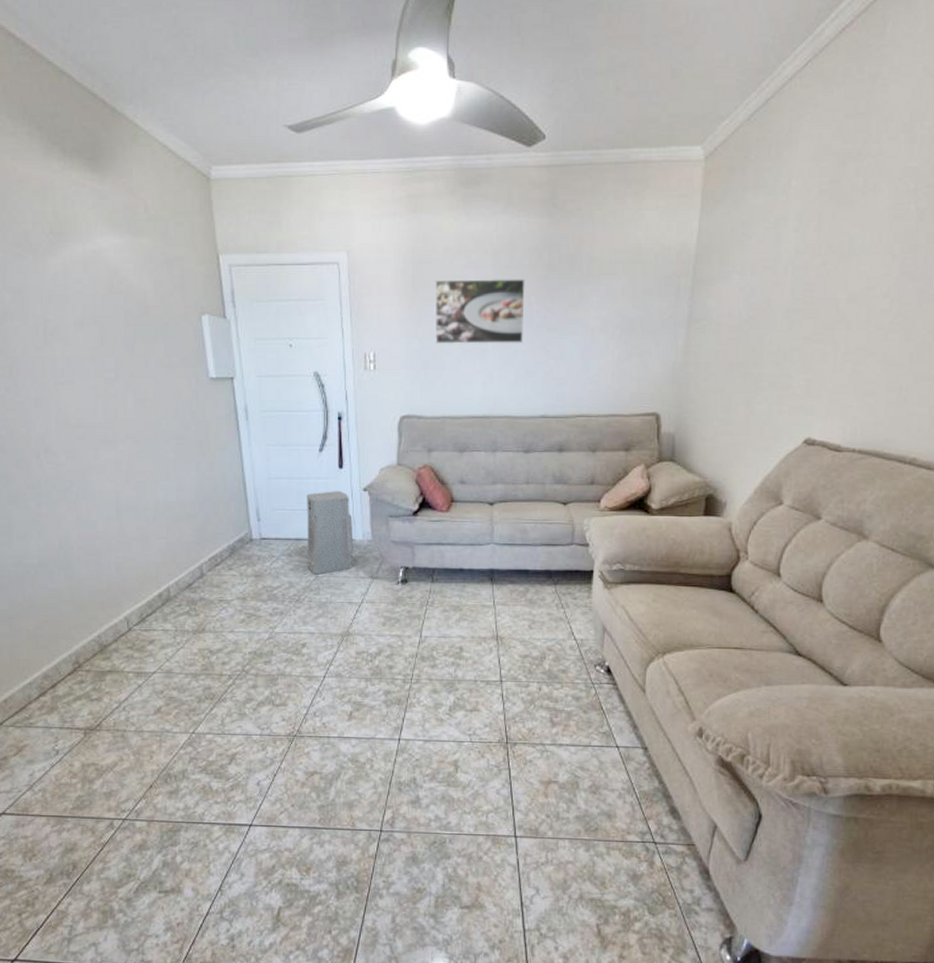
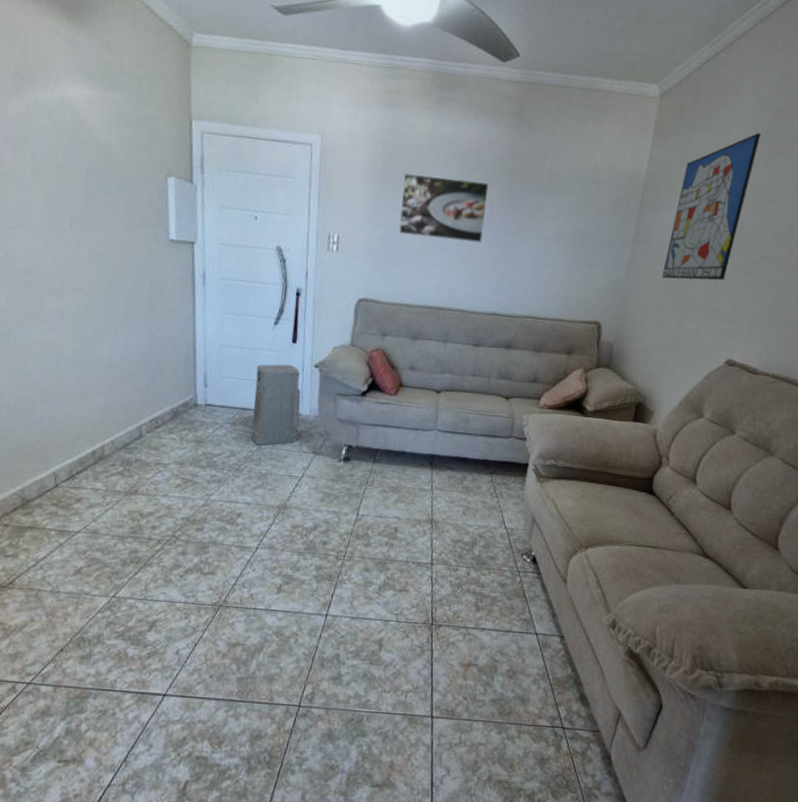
wall art: none [723,182,826,358] -> present [662,132,762,281]

